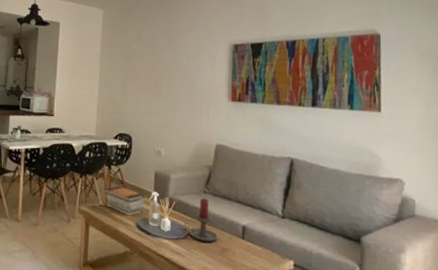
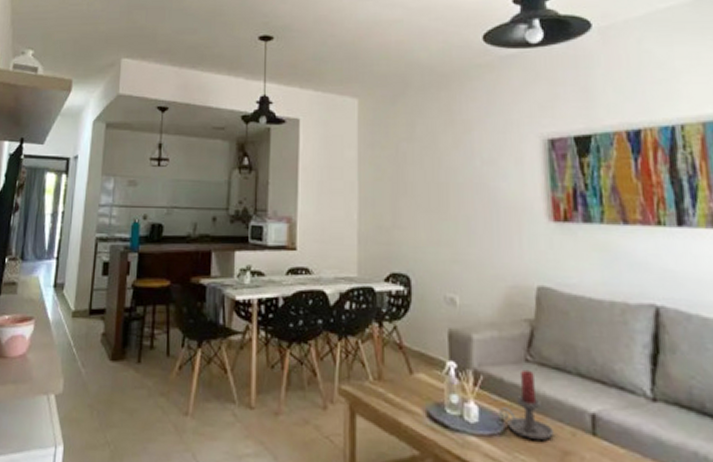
book stack: present [104,186,144,216] -> none [374,352,435,399]

